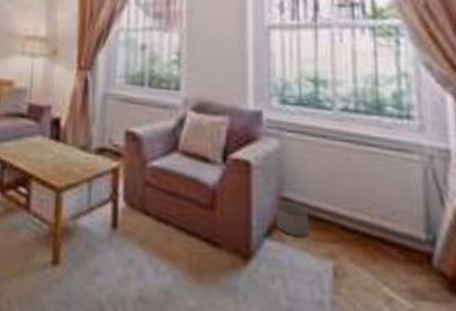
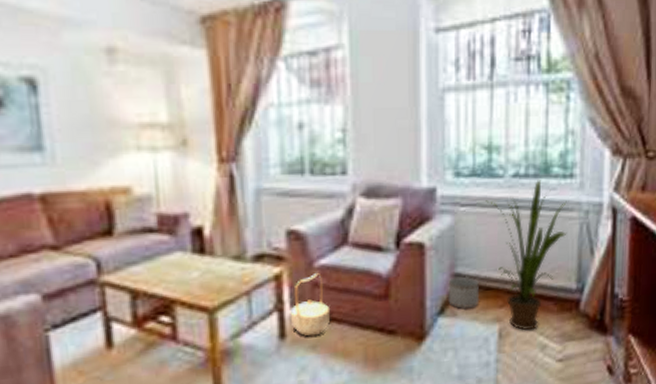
basket: none [122,173,159,232] -> present [290,273,331,337]
house plant: none [313,117,409,277] -> present [486,180,567,331]

